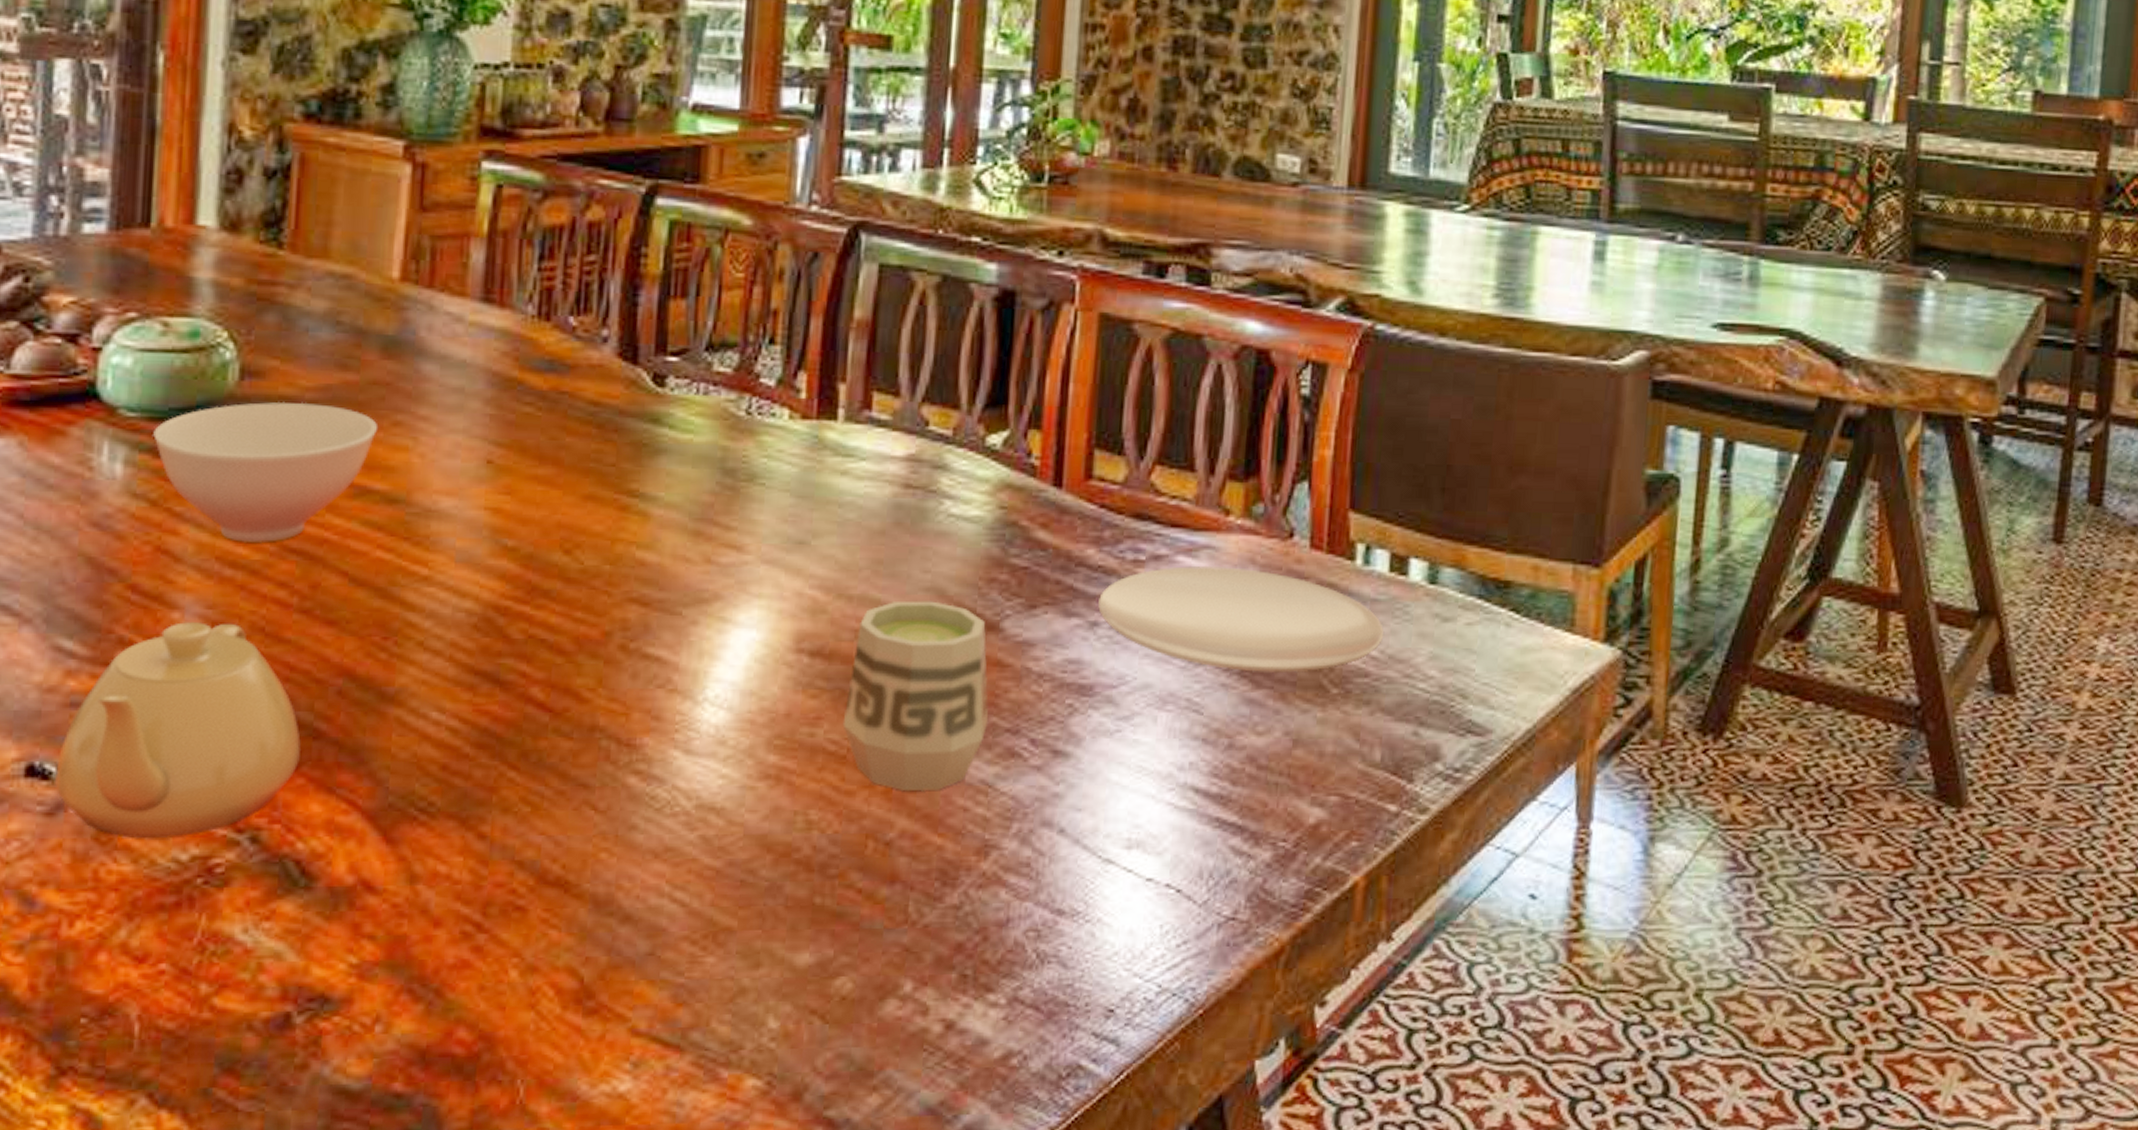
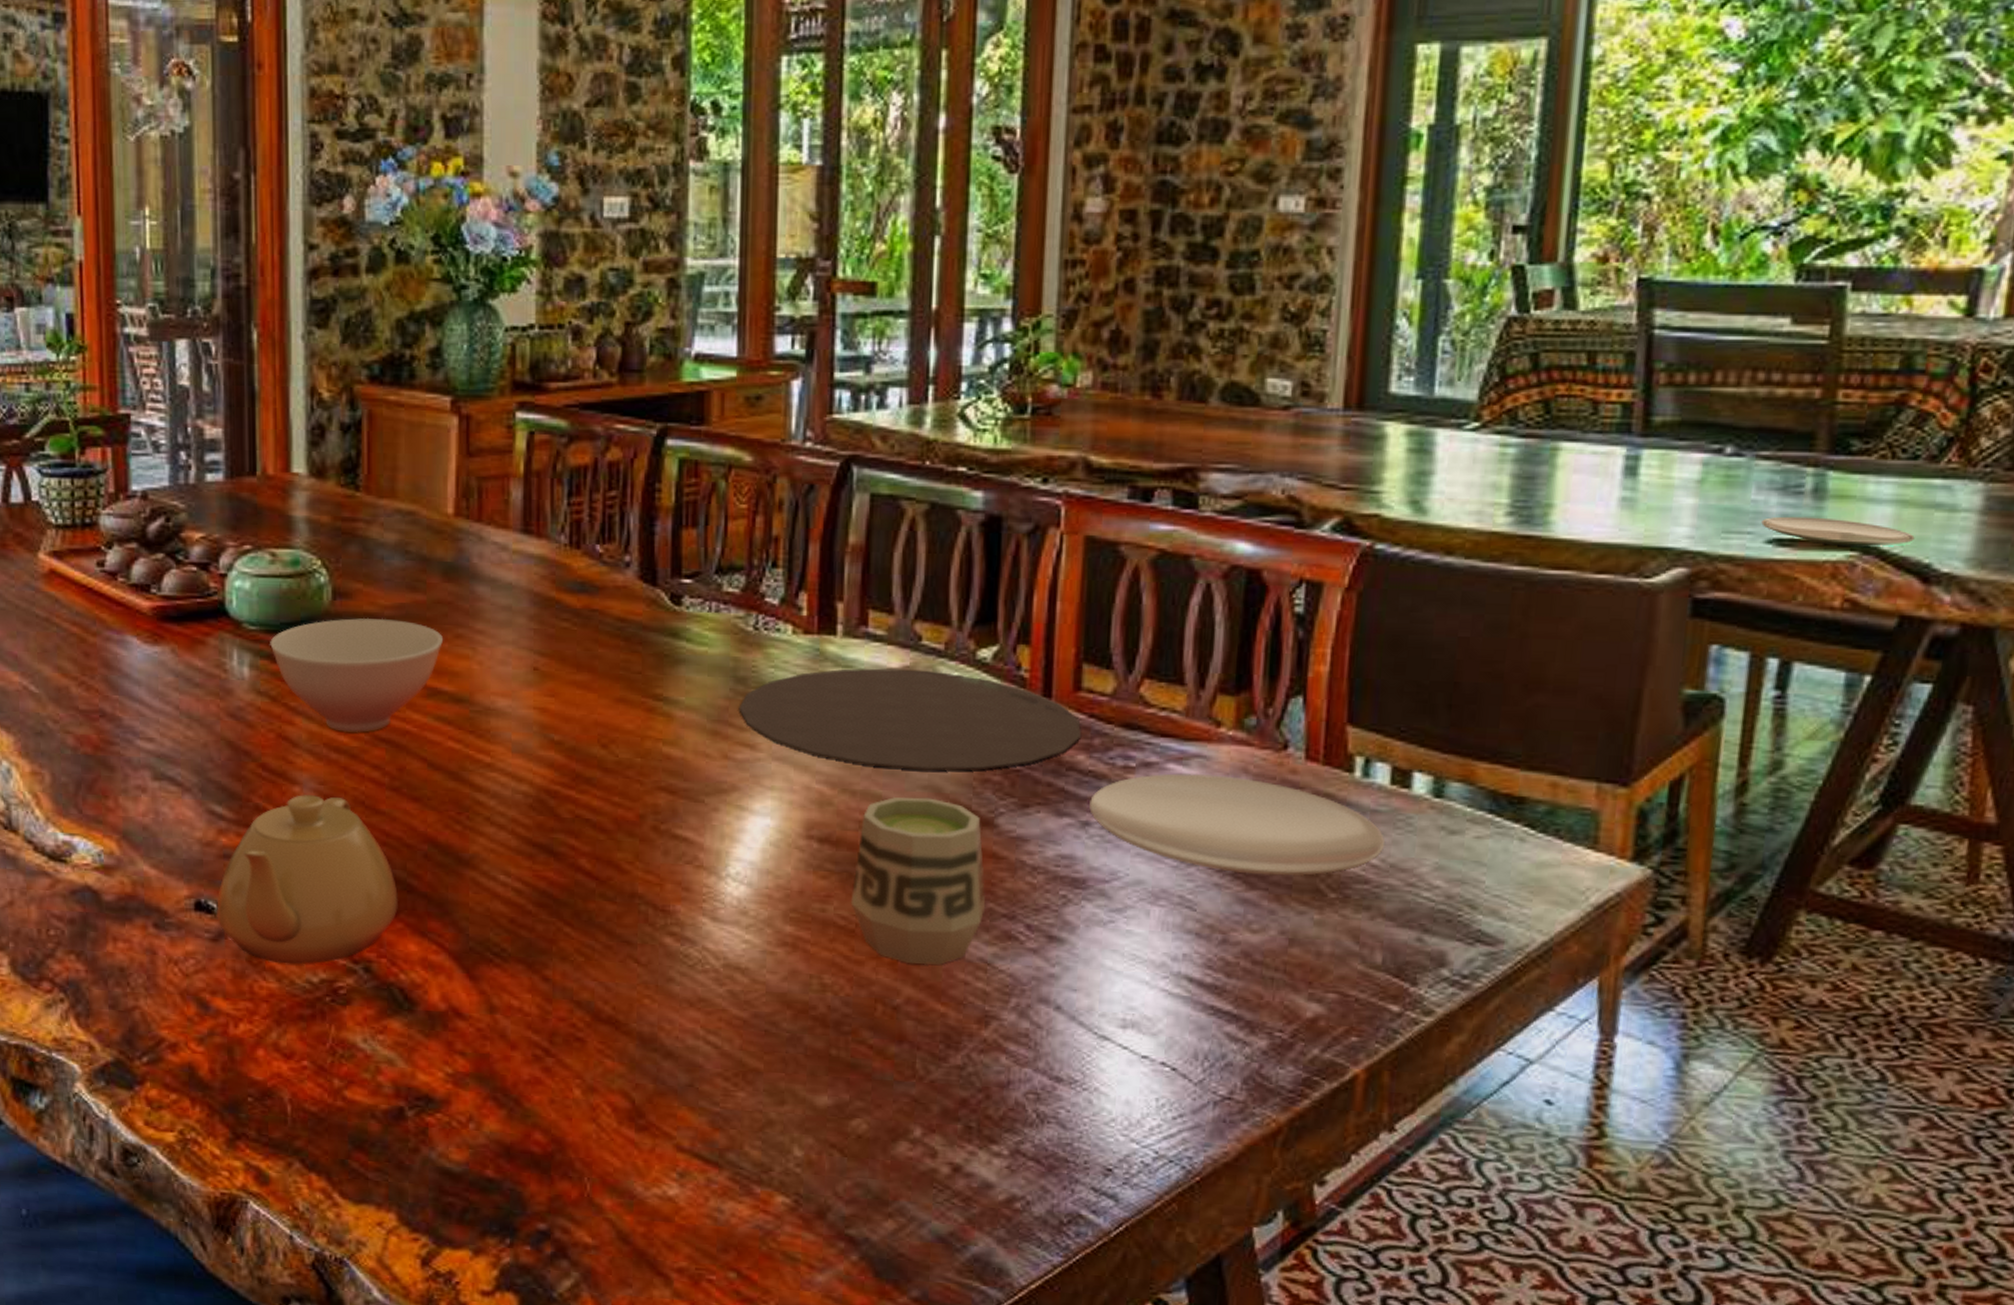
placemat: none [725,457,1092,571] -> present [738,668,1082,771]
plate: none [1708,302,1830,333] -> present [1761,516,1915,548]

